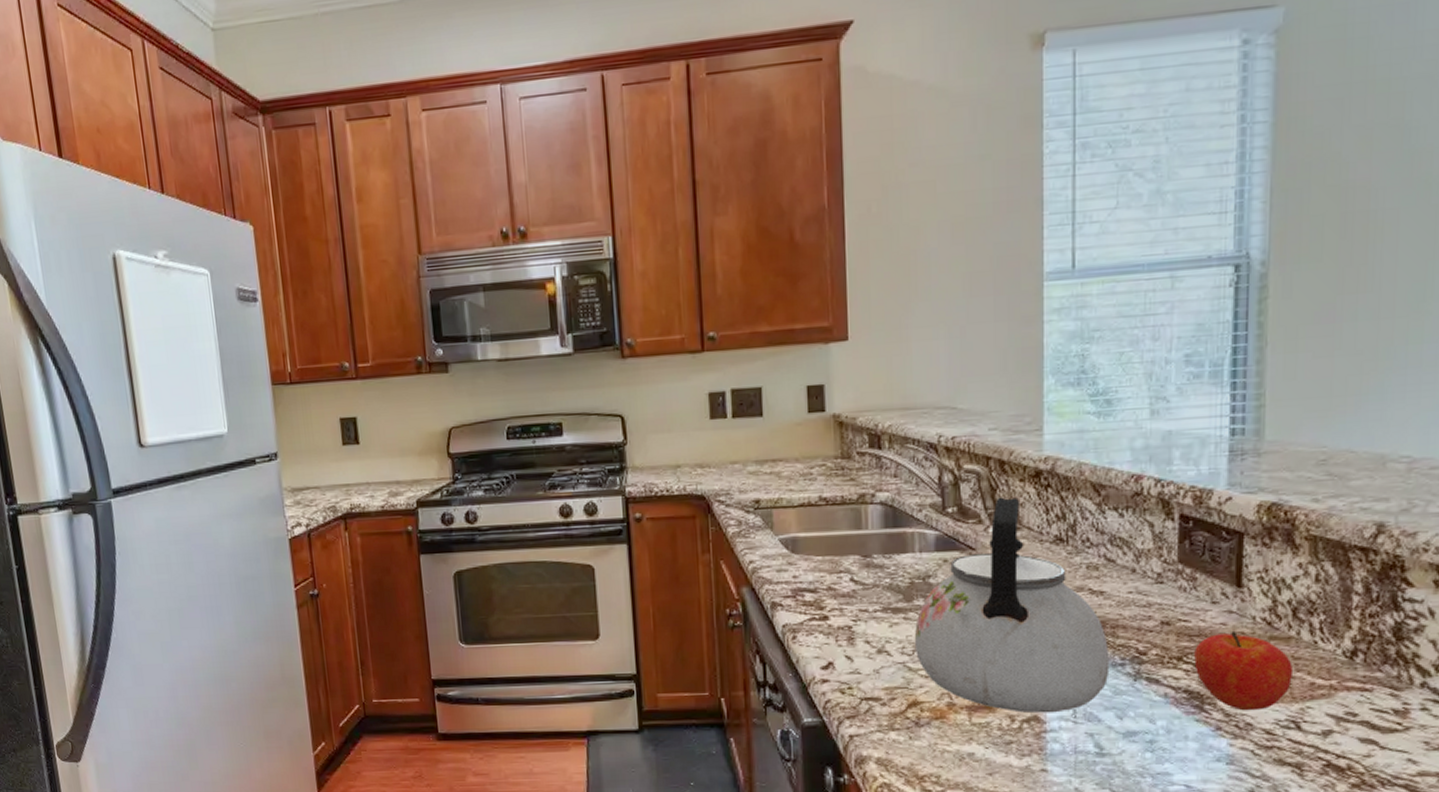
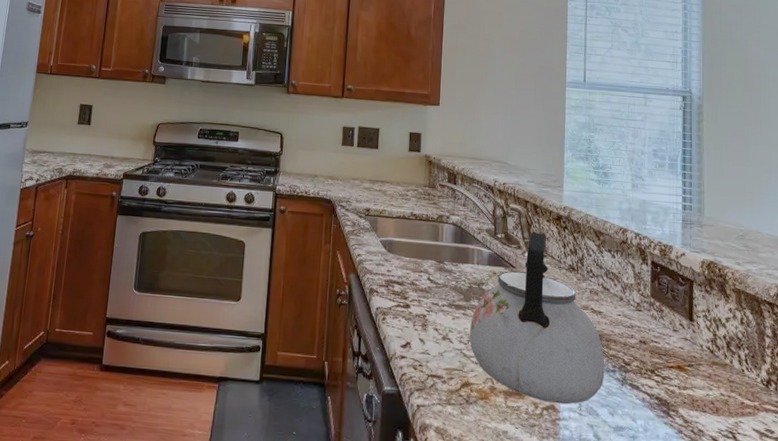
fruit: present [1194,630,1294,711] -> none [663,354,730,420]

